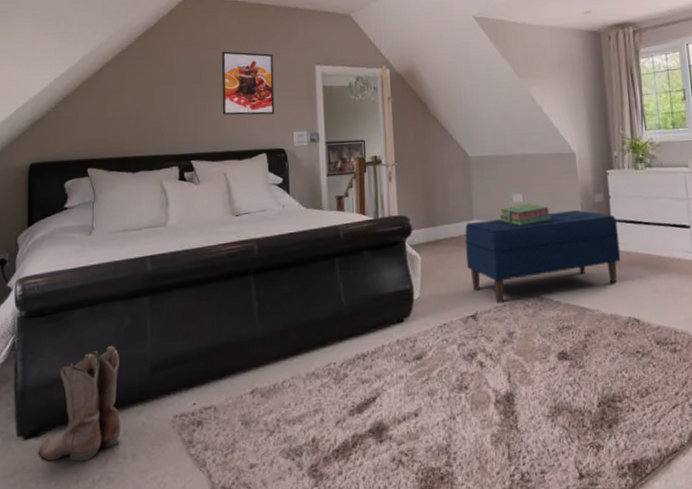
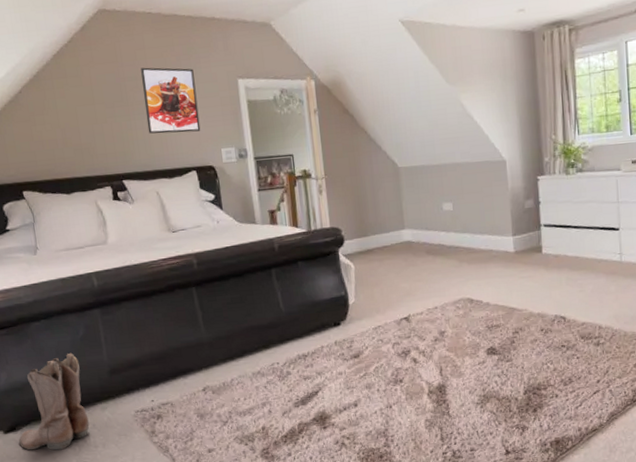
bench: present [465,209,621,303] -> none [396,216,550,306]
stack of books: present [499,204,552,226] -> none [430,212,482,234]

